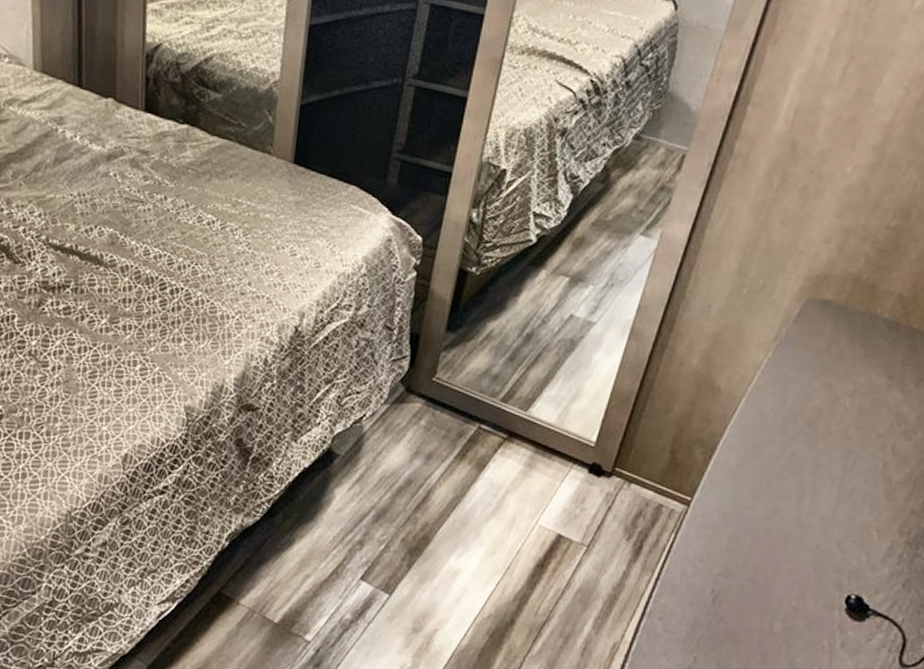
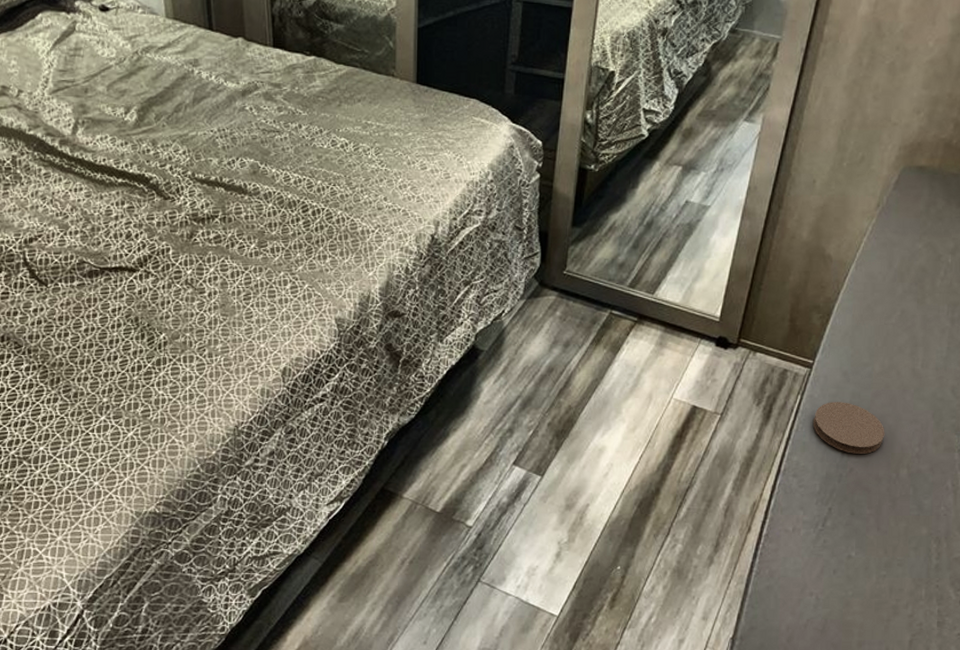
coaster: none [684,543,762,603] -> present [812,402,885,454]

